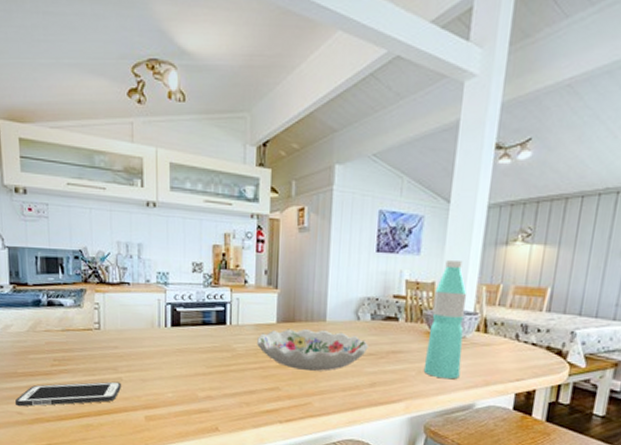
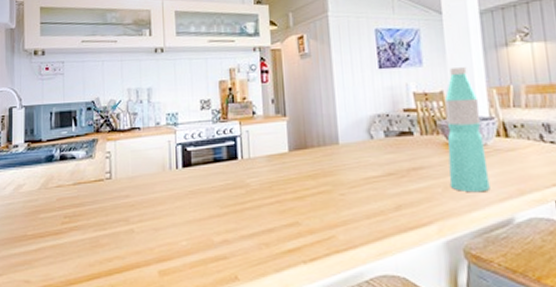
cell phone: present [15,381,121,407] -> none [23,234,133,274]
decorative bowl: present [257,328,368,371] -> none [271,153,387,199]

